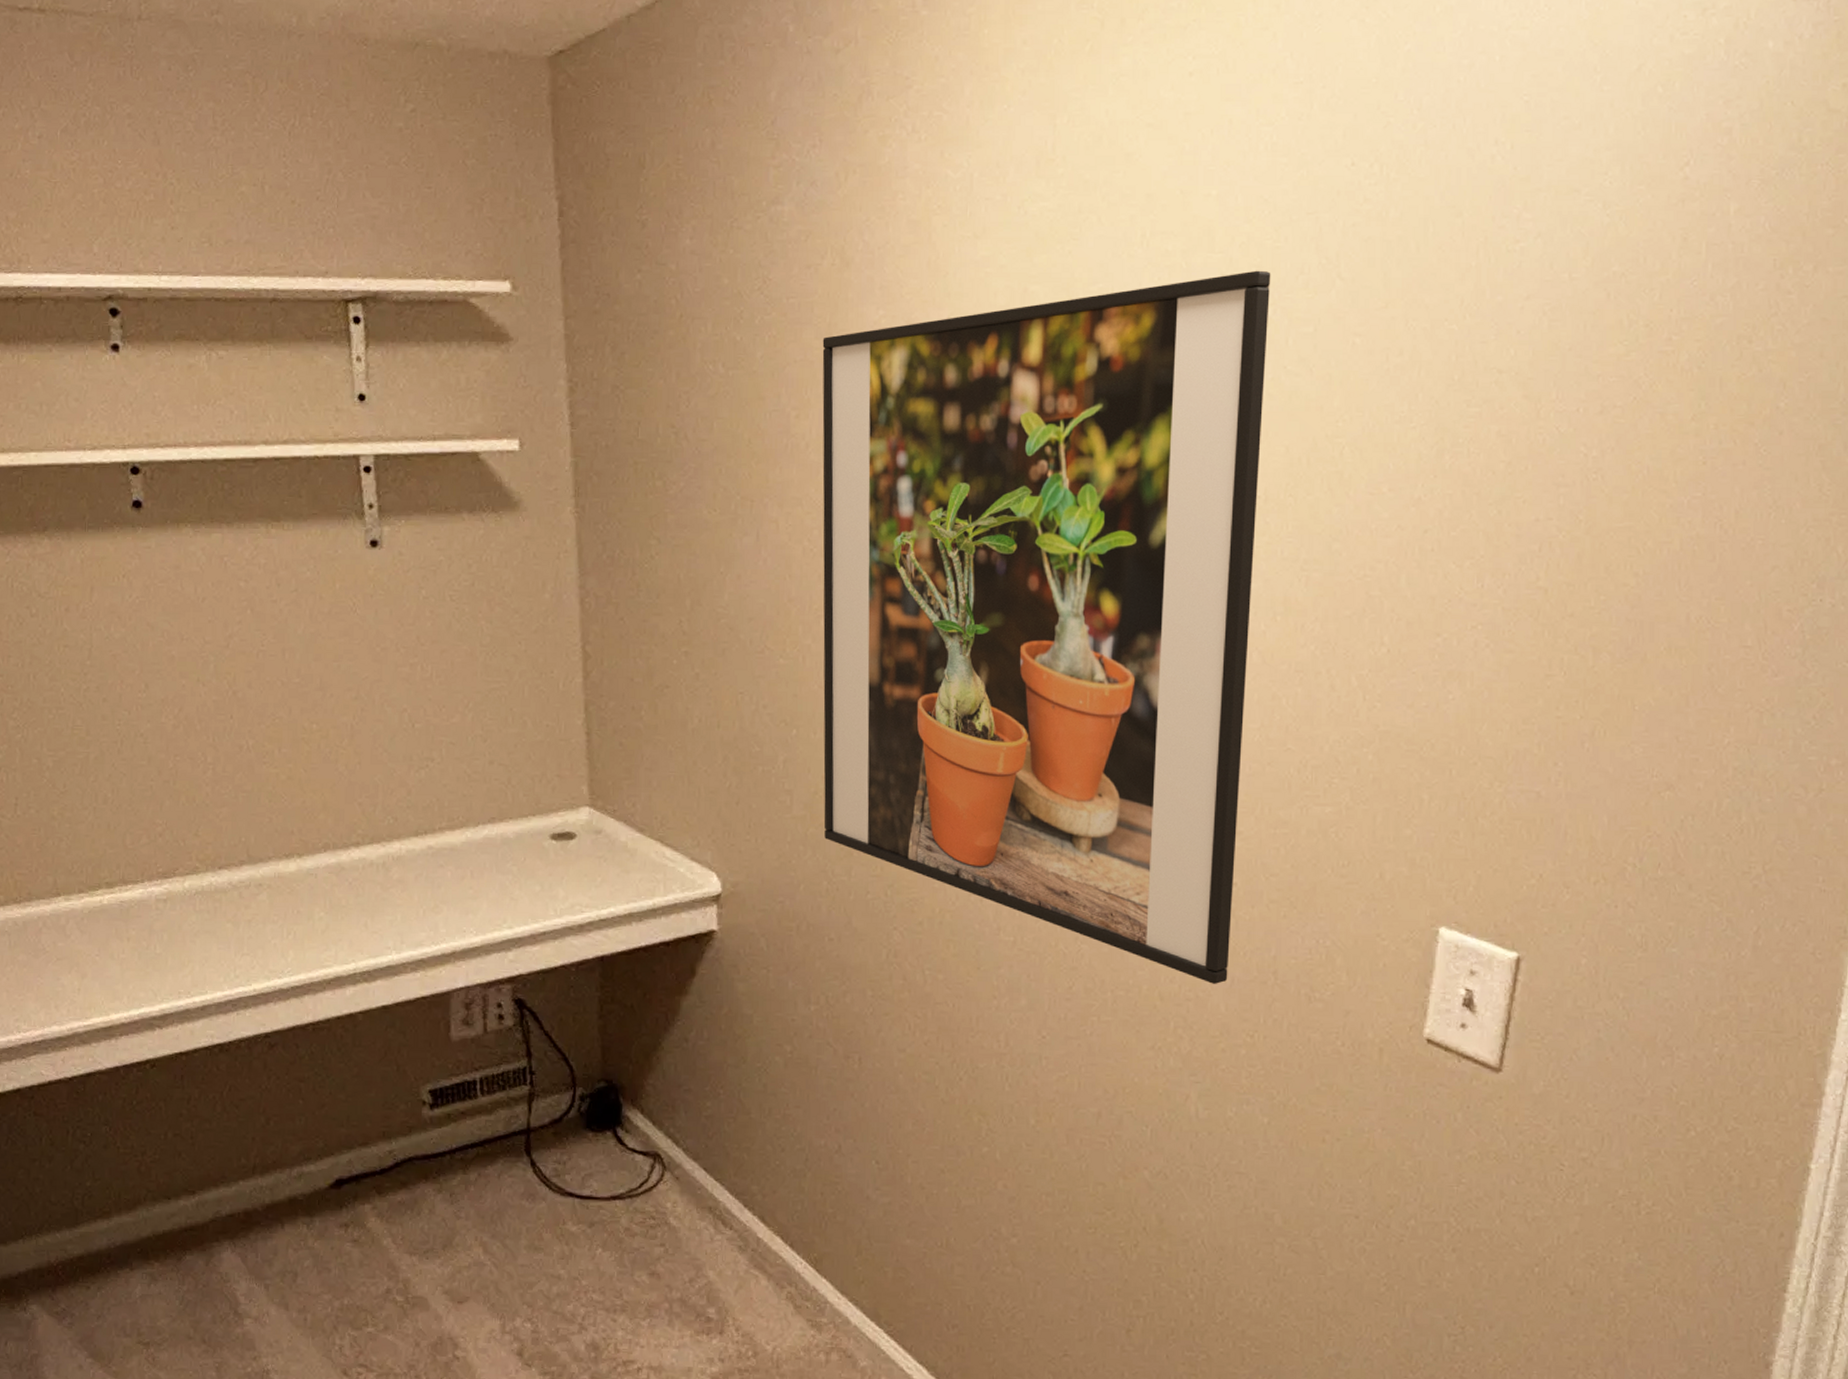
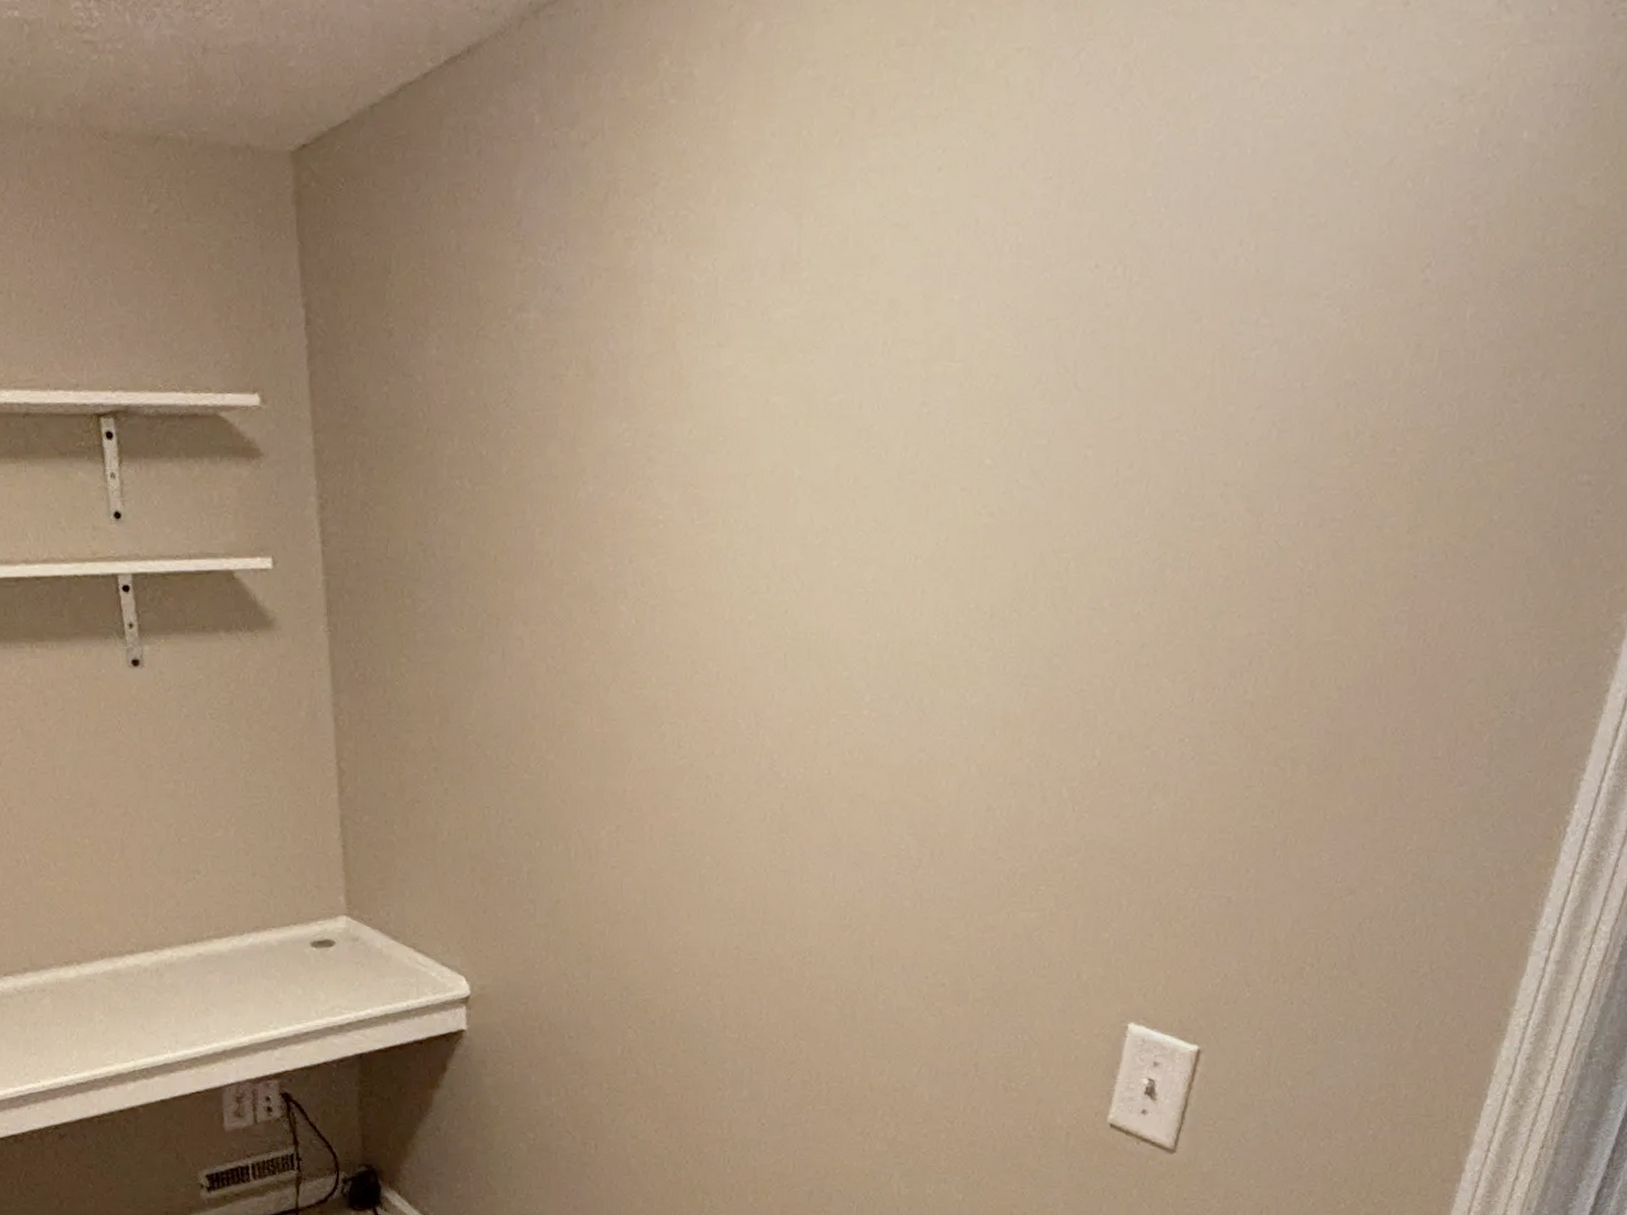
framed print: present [822,270,1271,984] -> none [565,380,1009,1076]

